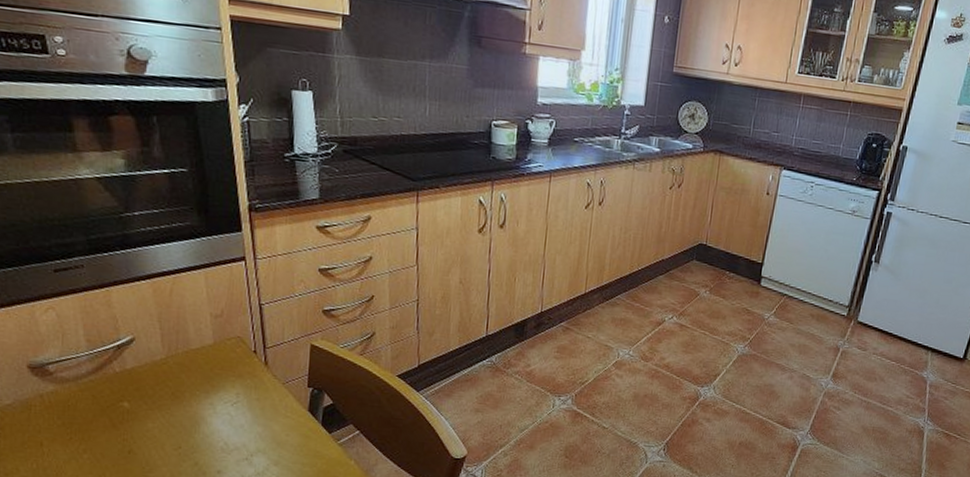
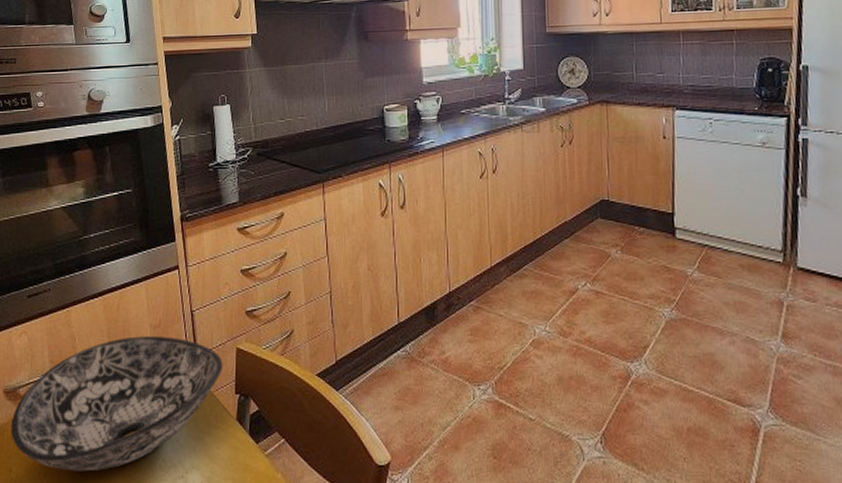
bowl: none [38,323,296,450] -> present [10,336,223,472]

